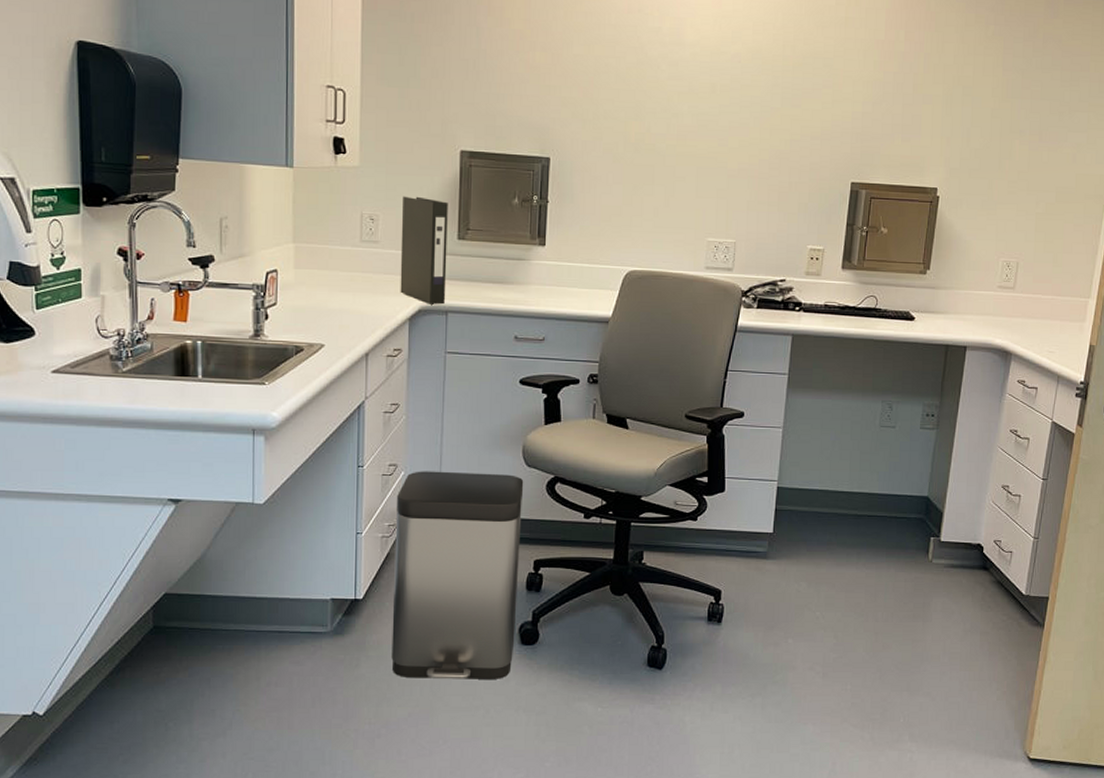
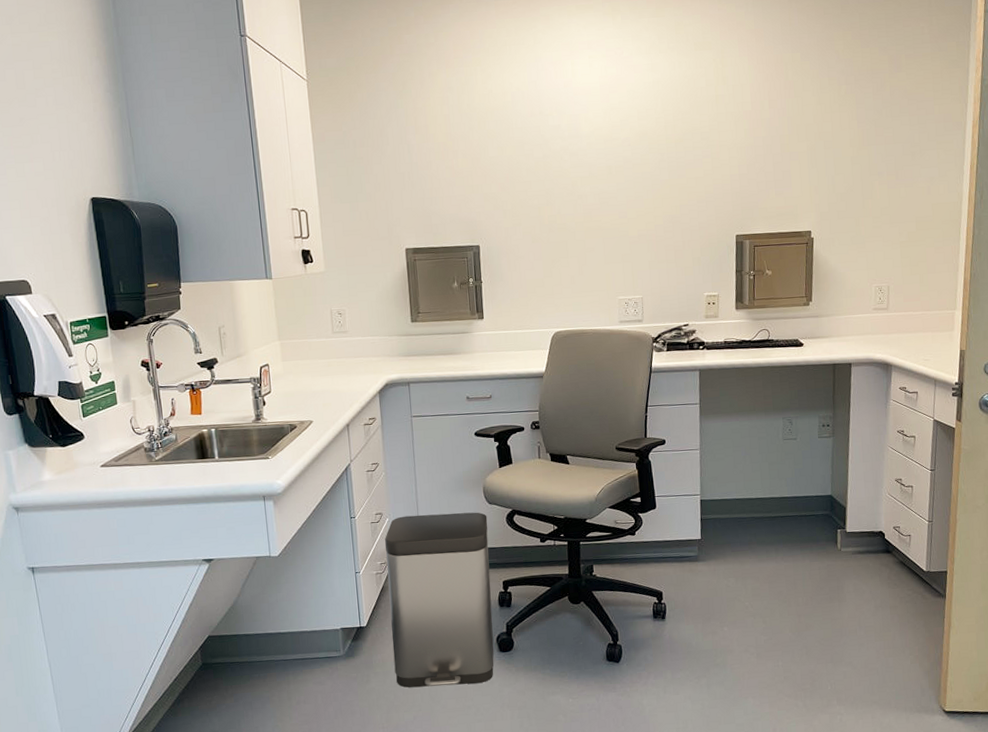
binder: present [400,196,448,305] -> none [363,290,406,379]

